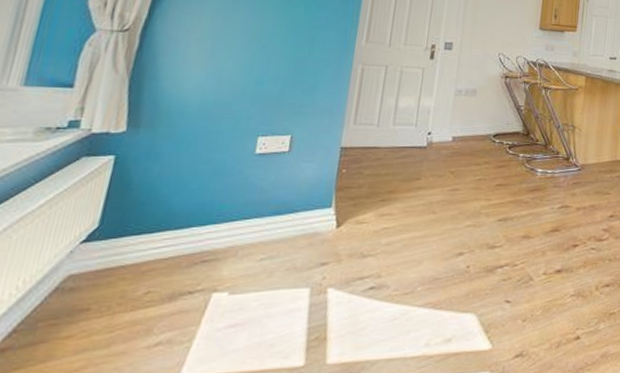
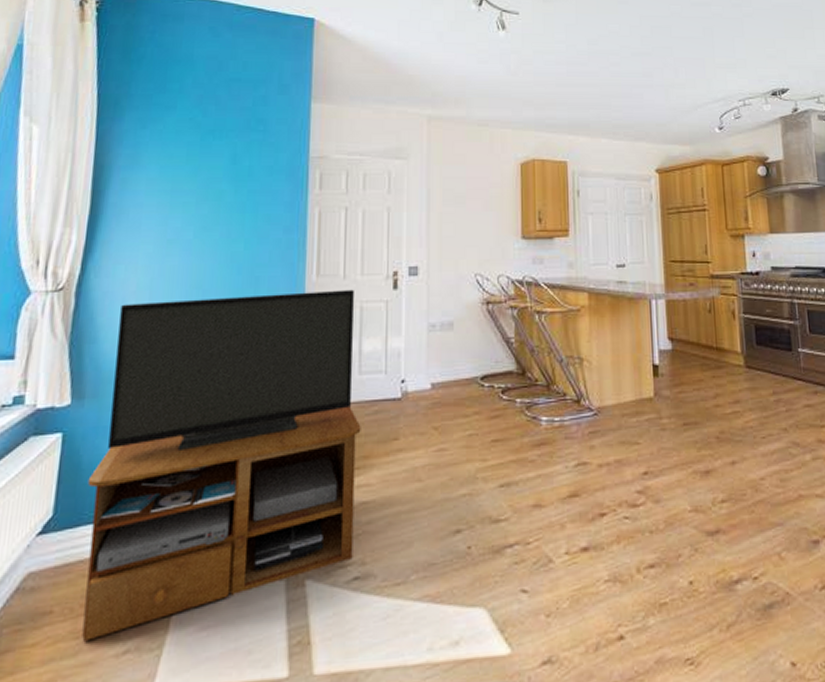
tv stand: none [116,48,397,335] -> present [82,289,361,641]

